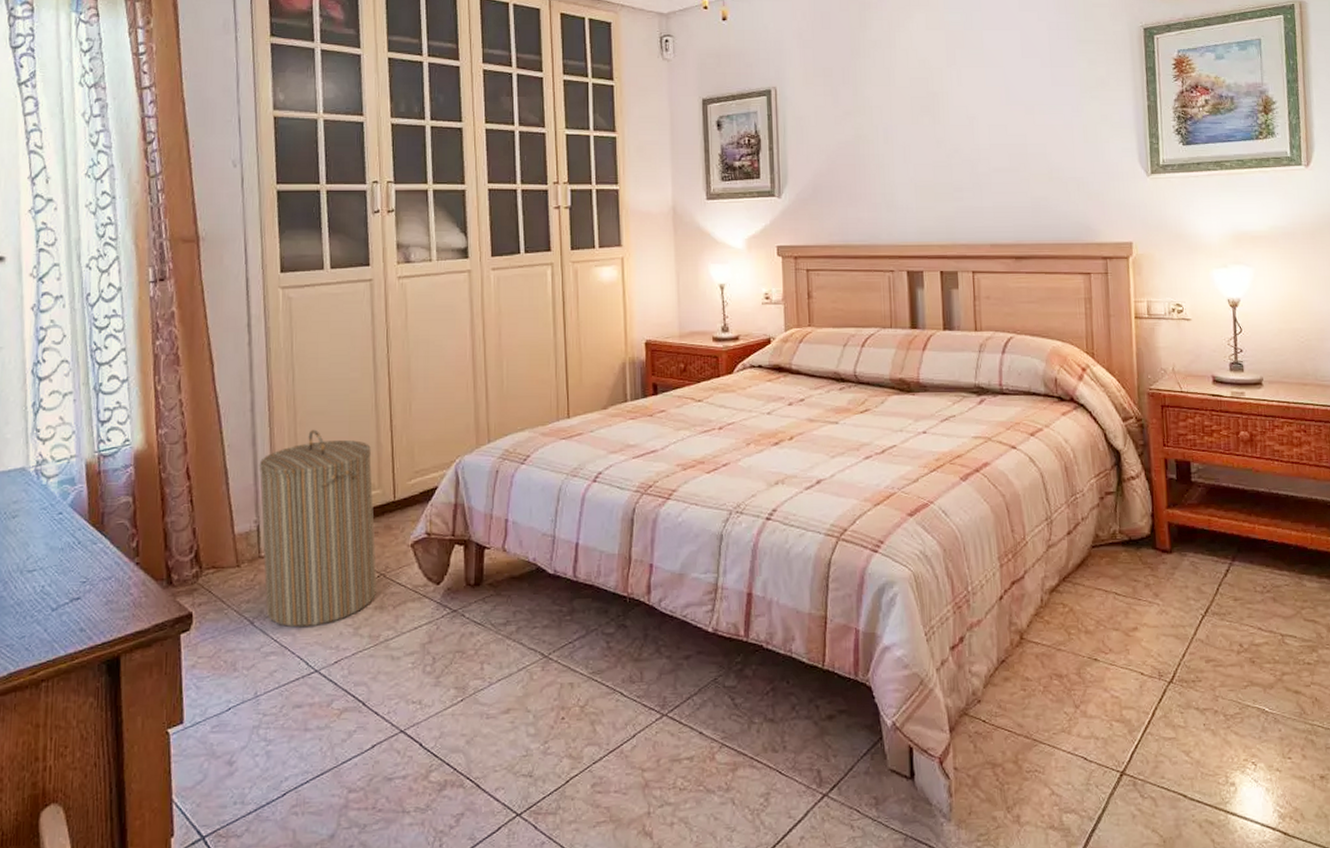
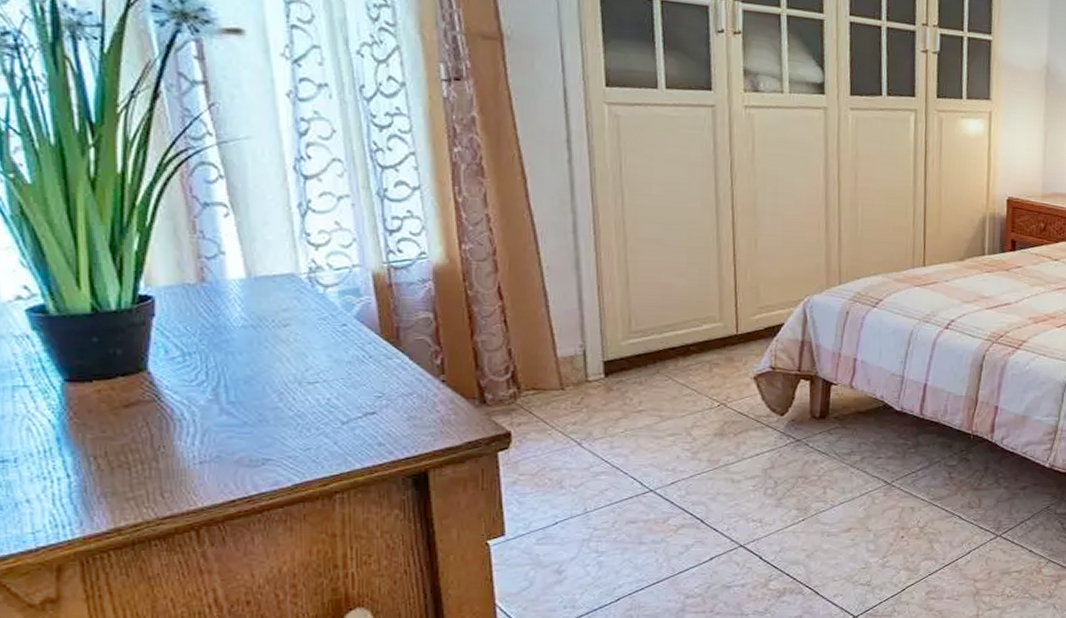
laundry hamper: present [259,429,377,628] -> none [584,257,717,450]

